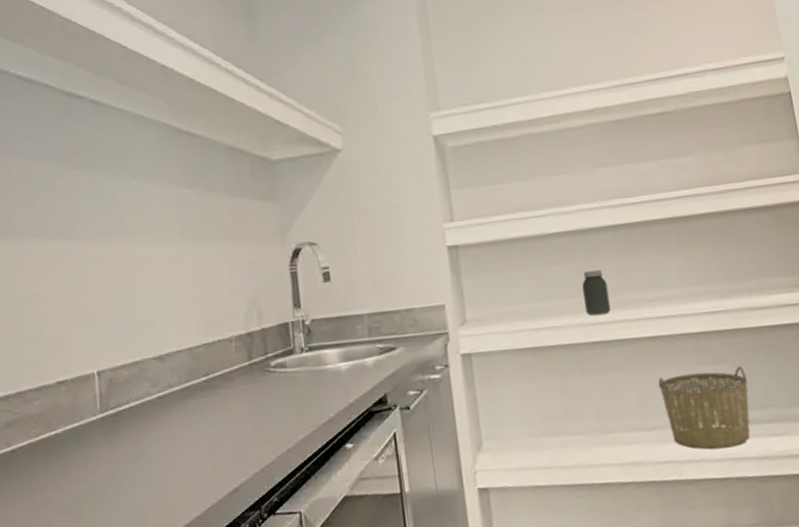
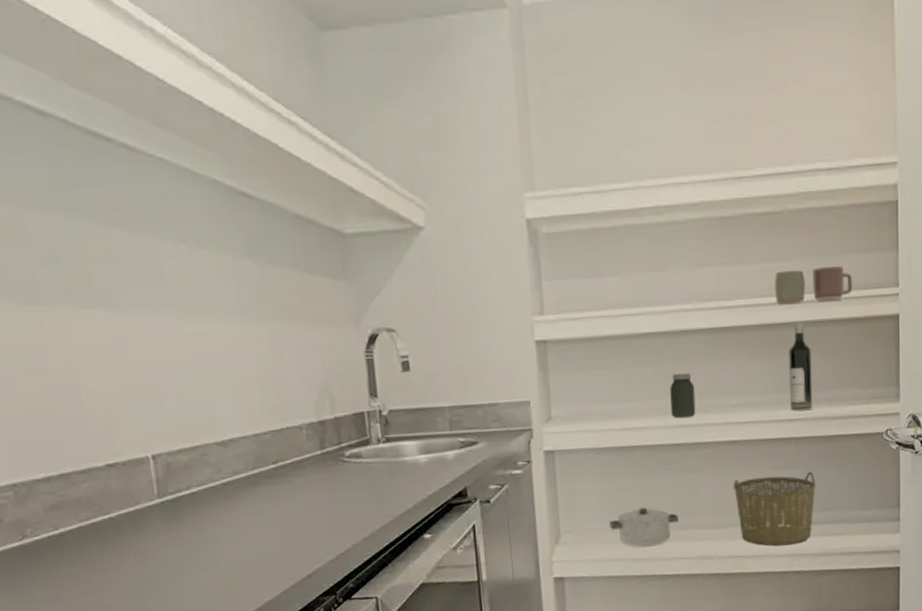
cooking pot: none [531,409,604,455] -> present [608,507,679,548]
mug: none [676,163,710,197] -> present [774,270,806,304]
bottle: none [699,212,733,303] -> present [789,320,813,411]
mug: none [713,157,758,193] -> present [812,266,853,302]

